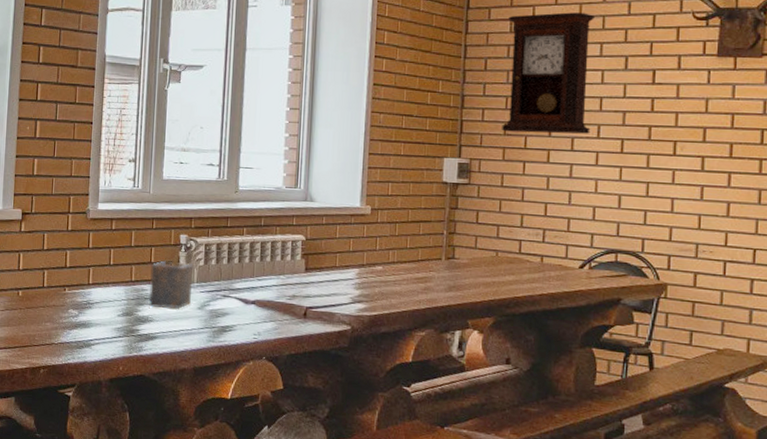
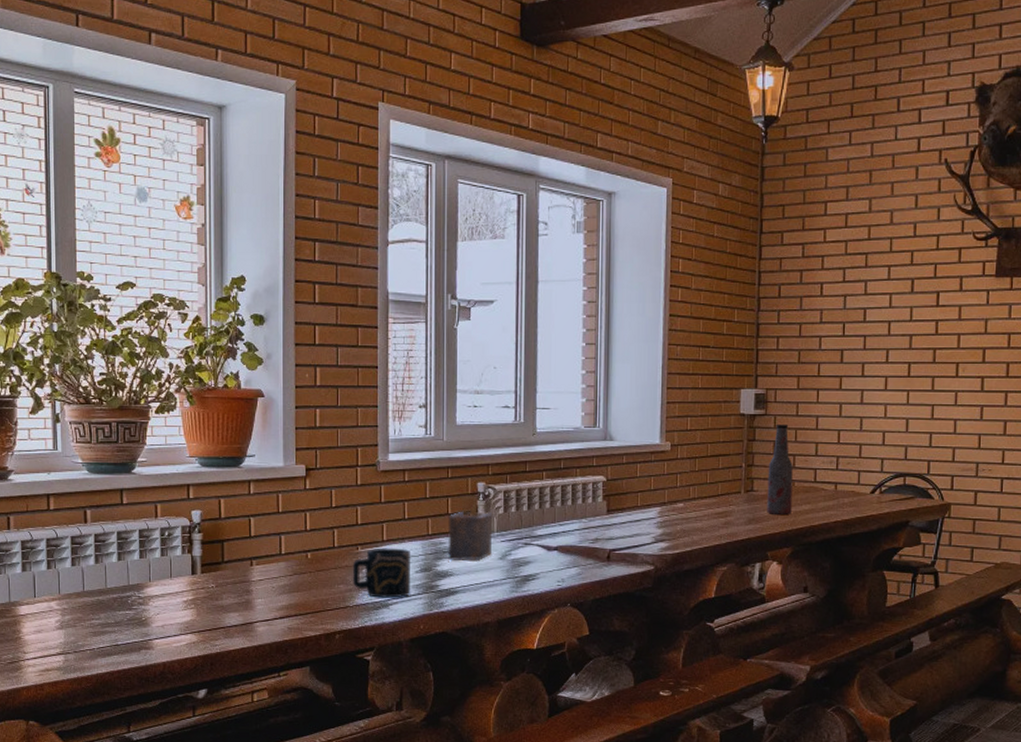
cup: none [58,291,114,339] -> present [352,548,410,598]
bottle: none [468,194,497,285] -> present [767,425,793,516]
pendulum clock: present [502,12,596,134] -> none [796,235,884,360]

